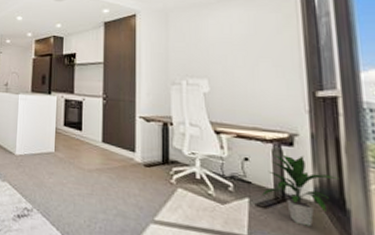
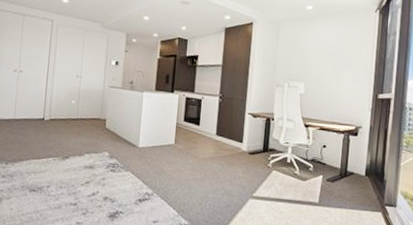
indoor plant: present [261,154,340,227] -> none [331,142,383,193]

